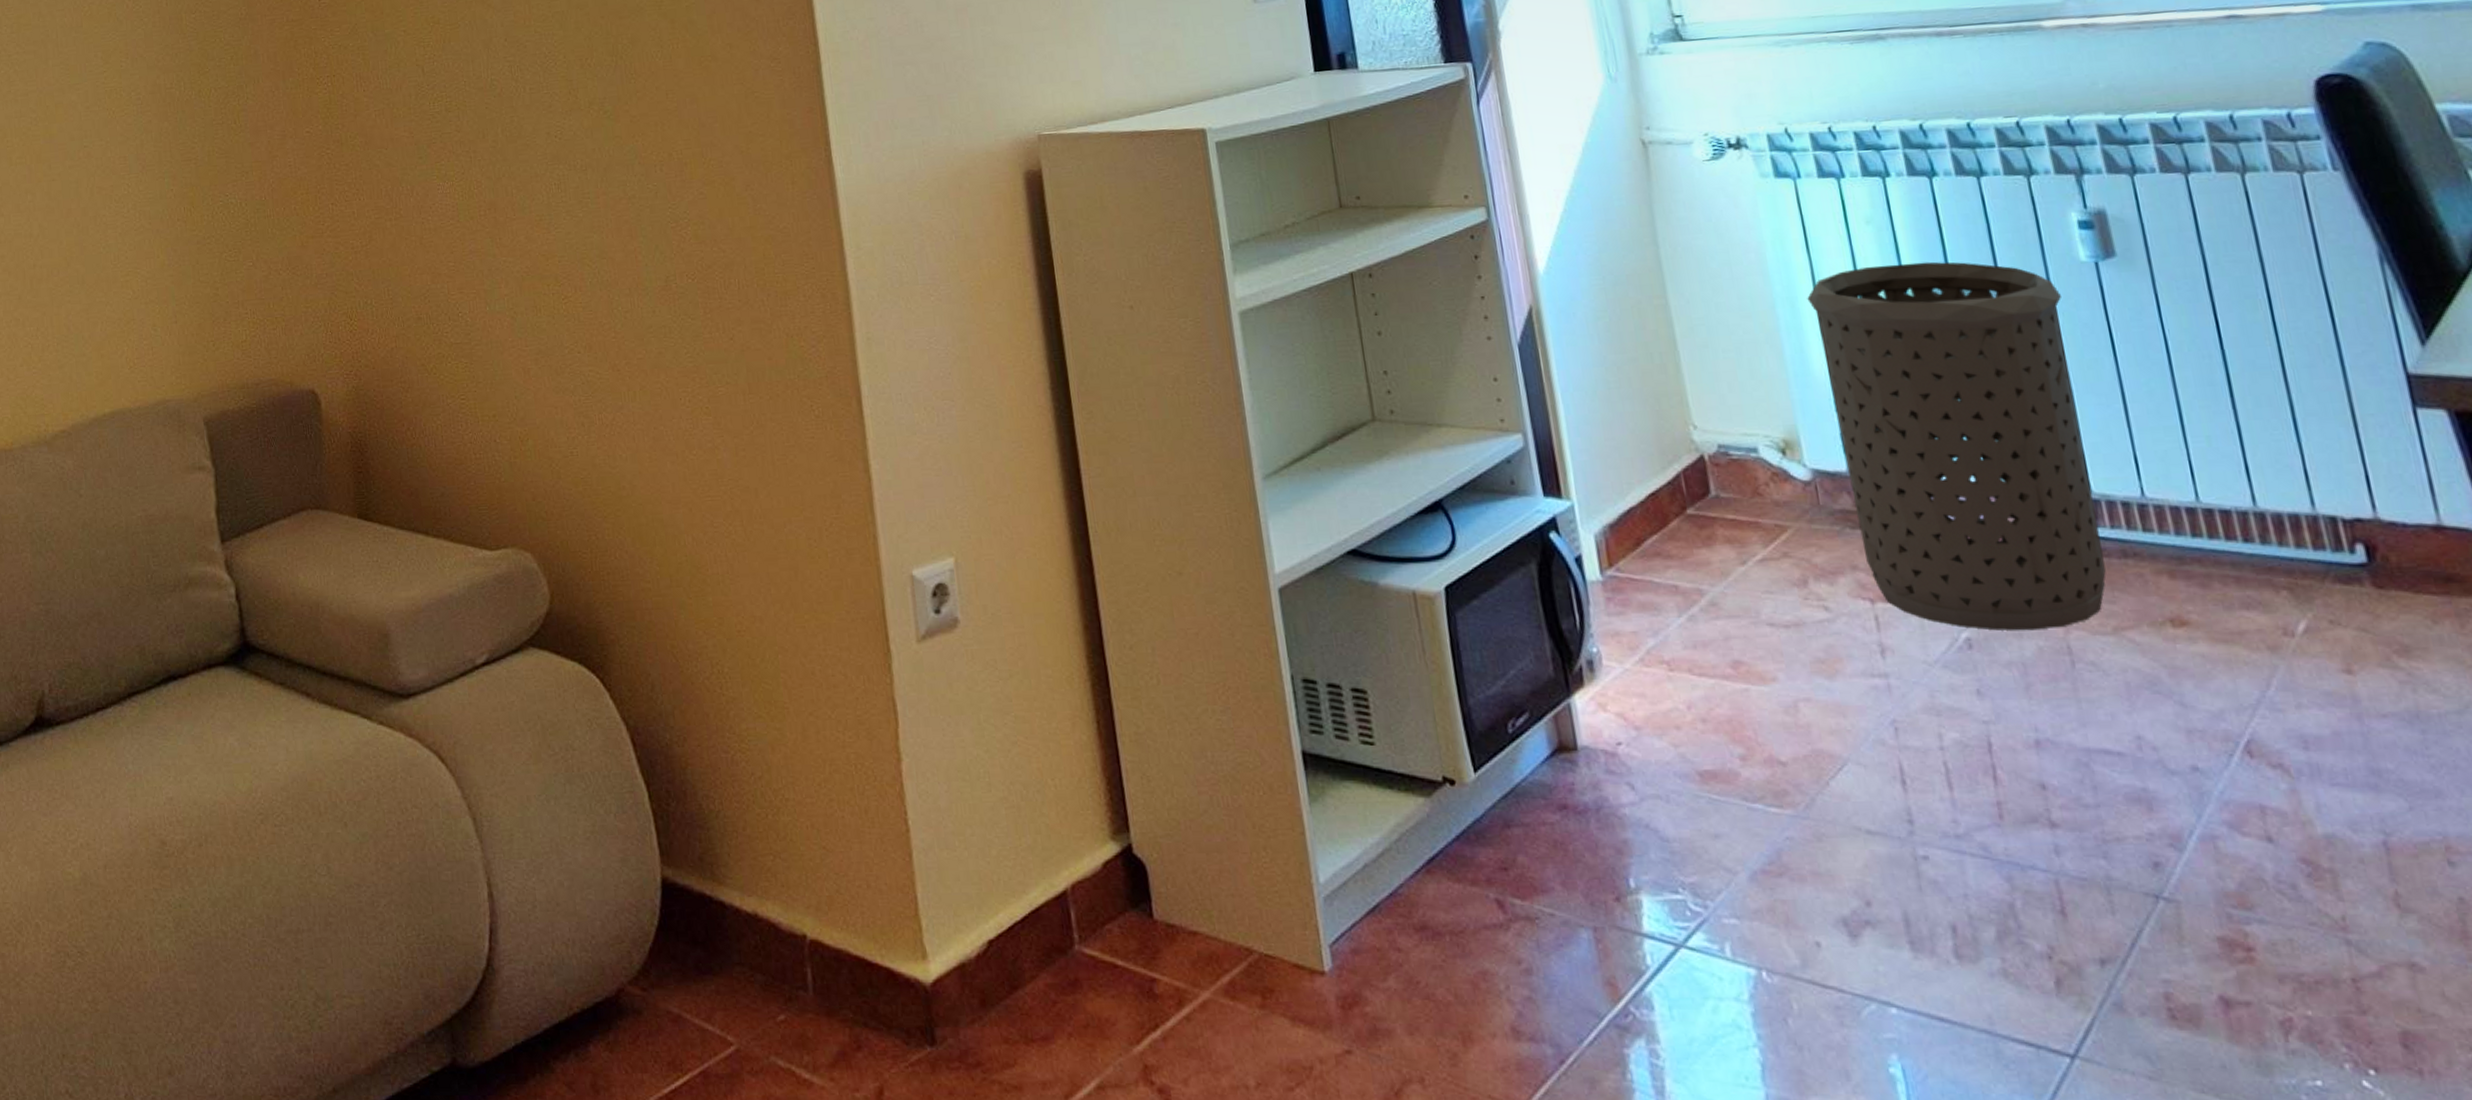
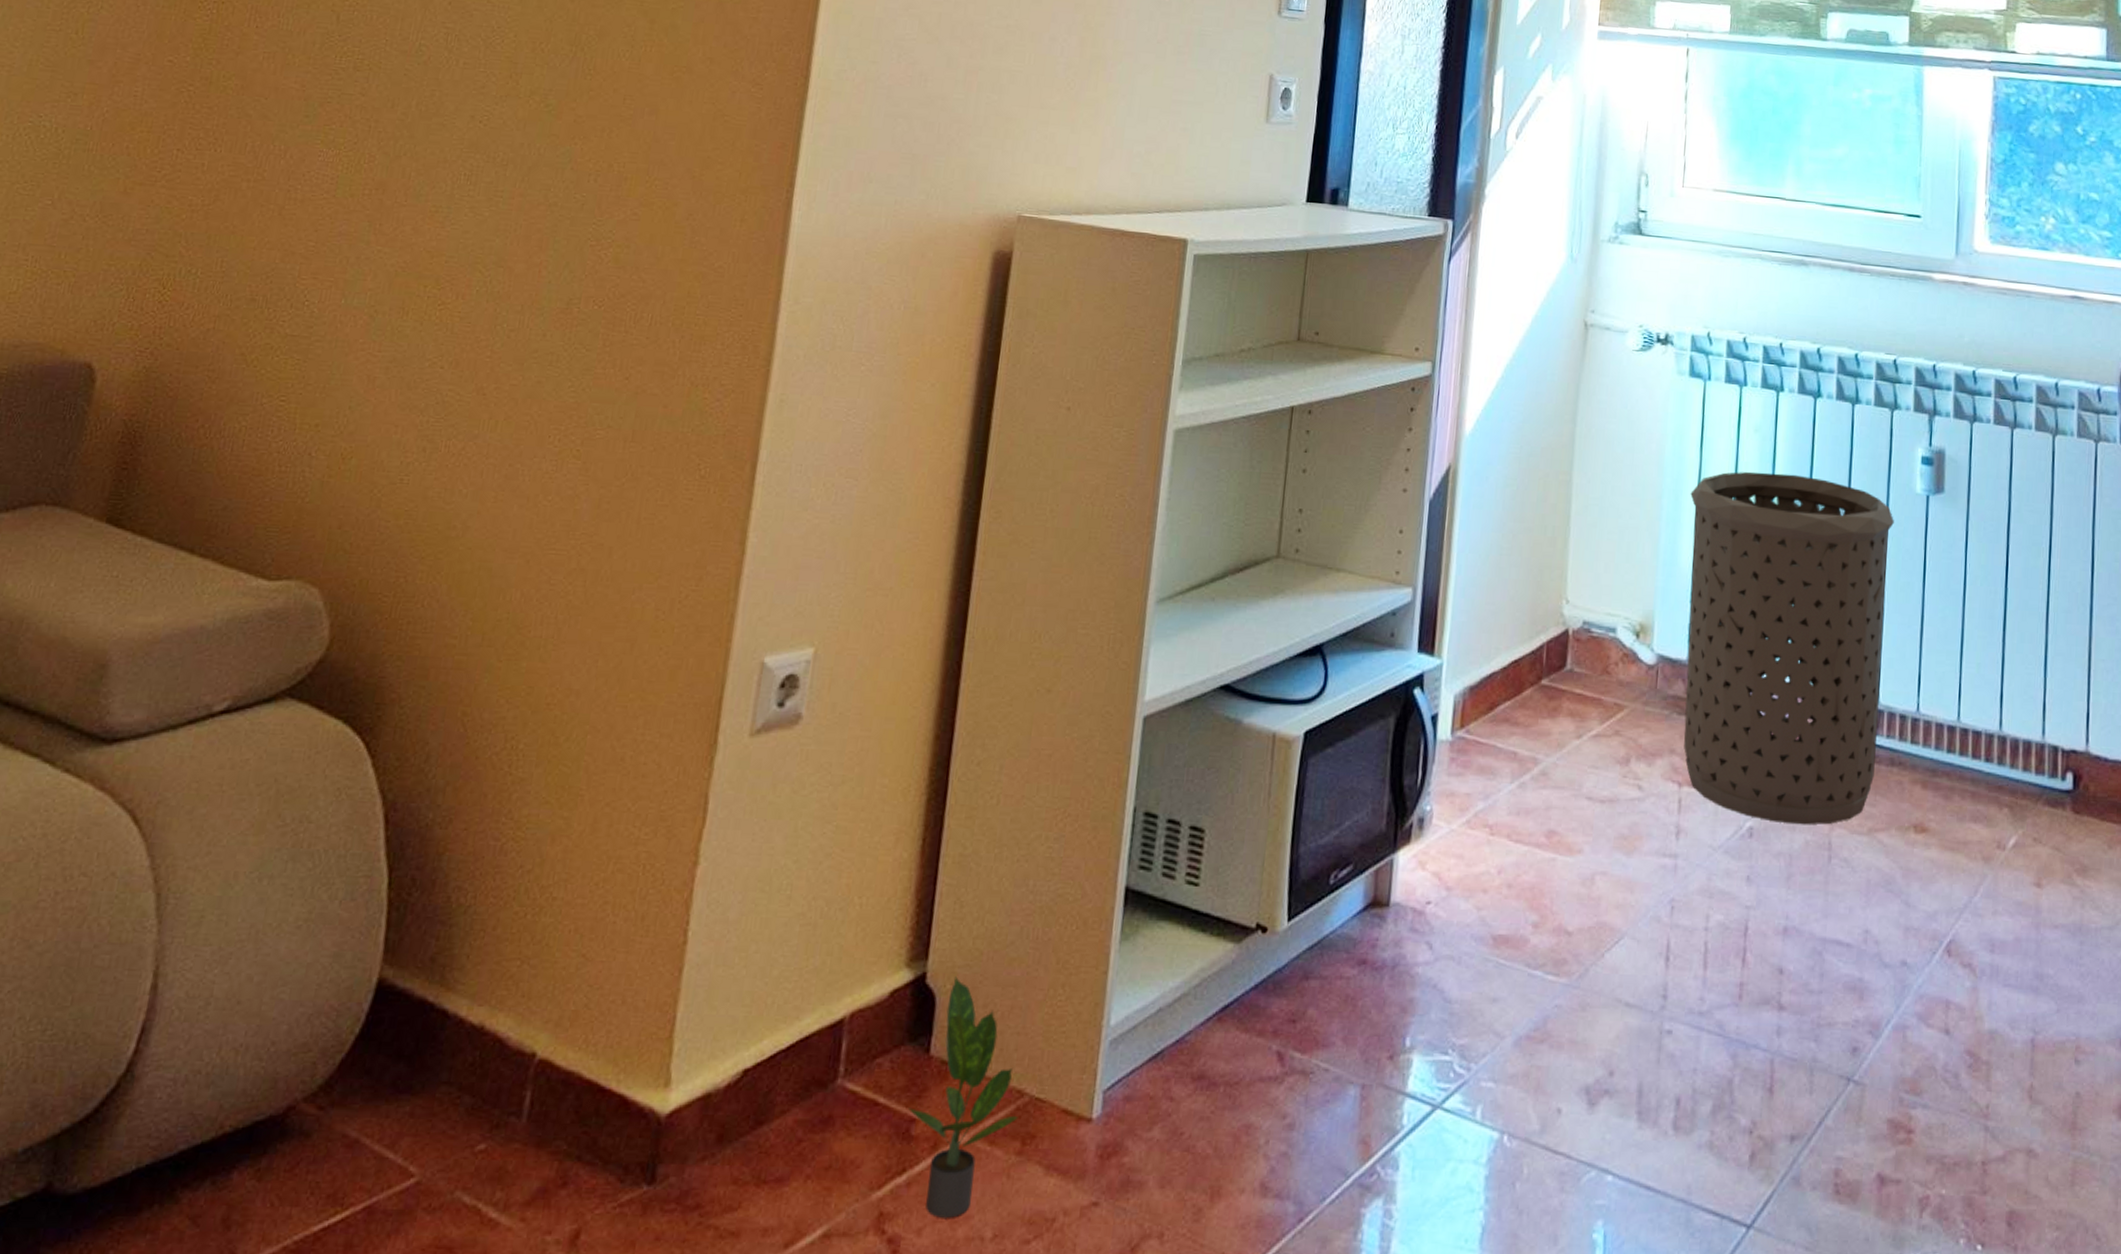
potted plant: none [1146,846,1253,1069] -> present [908,976,1018,1218]

